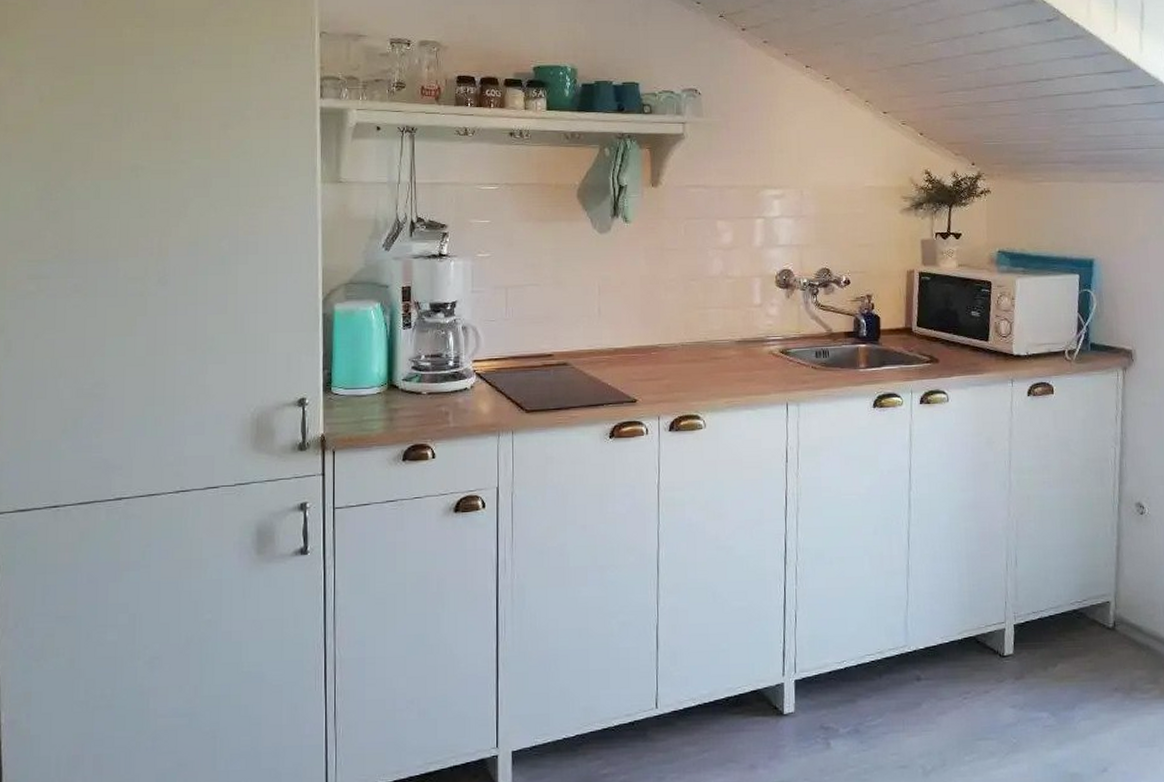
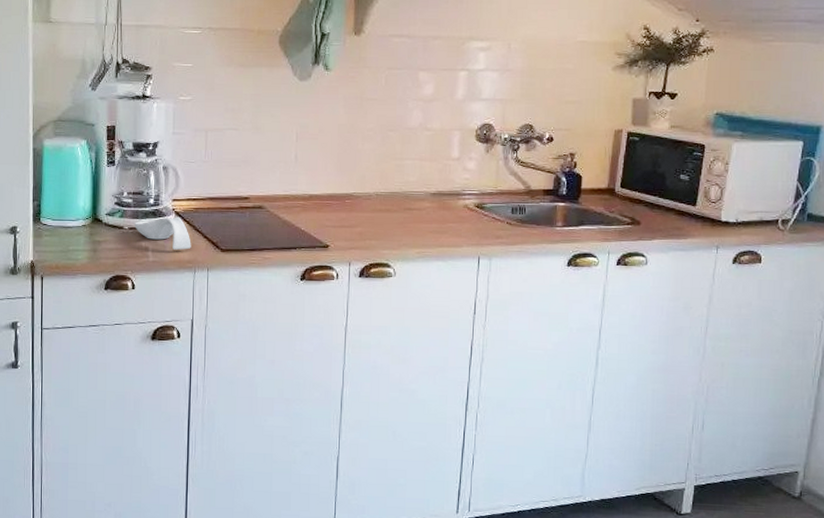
spoon rest: none [433,378,494,413] -> present [135,217,191,250]

